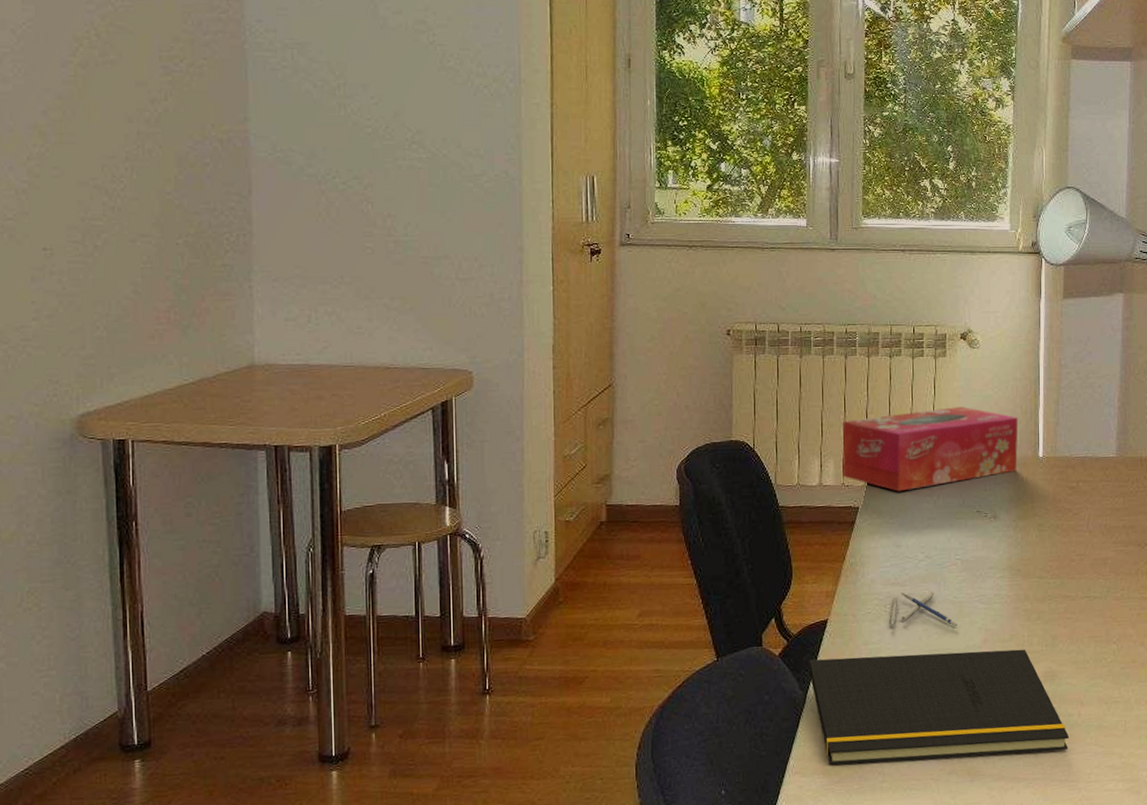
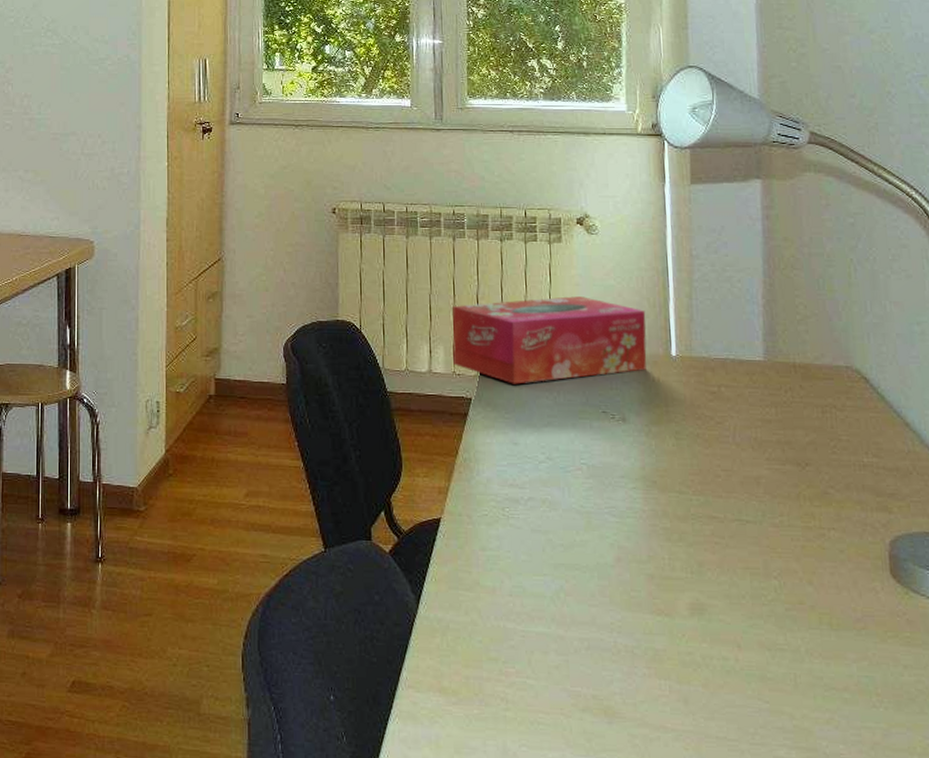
notepad: present [802,649,1069,765] -> none [414,561,725,701]
pen: present [889,591,958,627] -> none [508,495,586,541]

